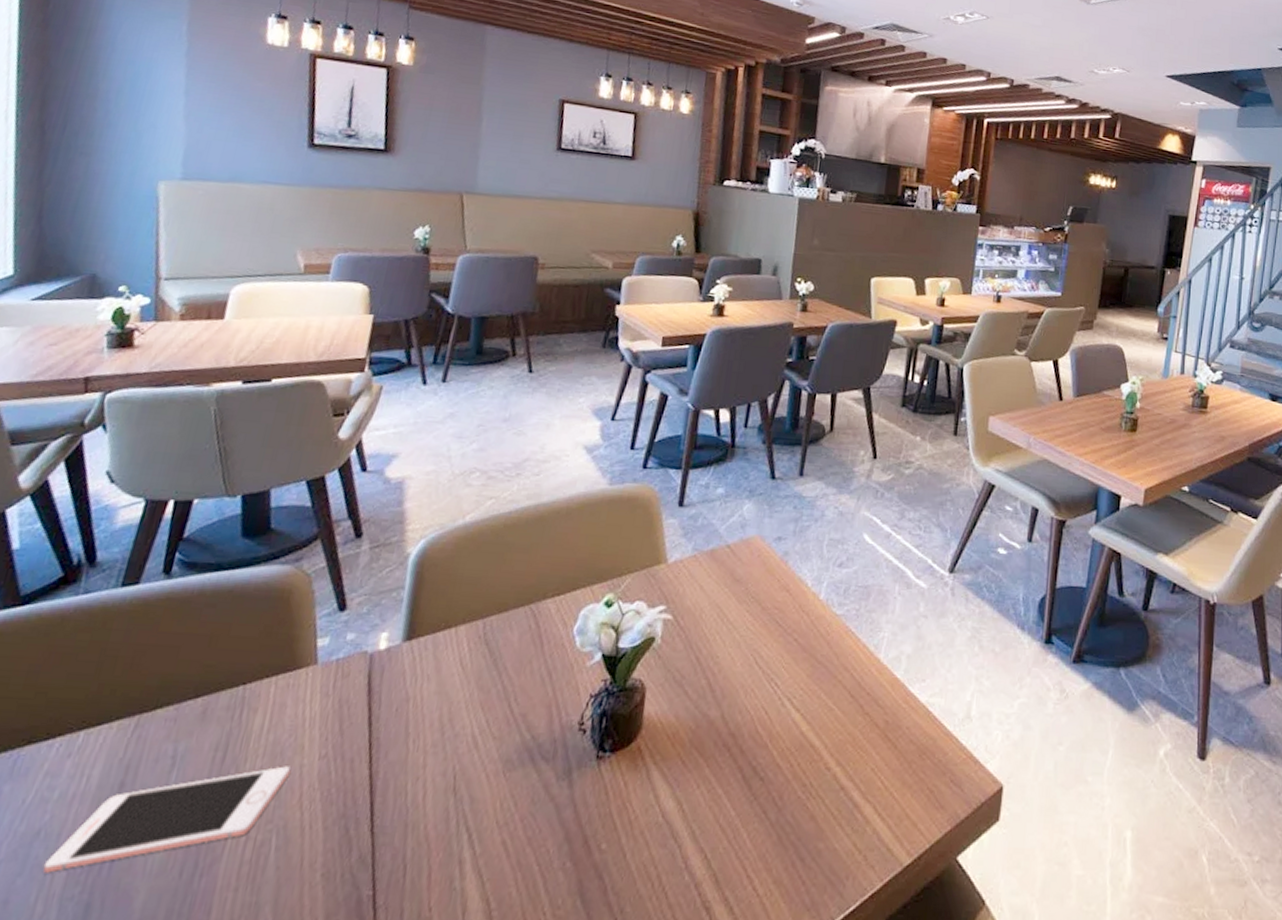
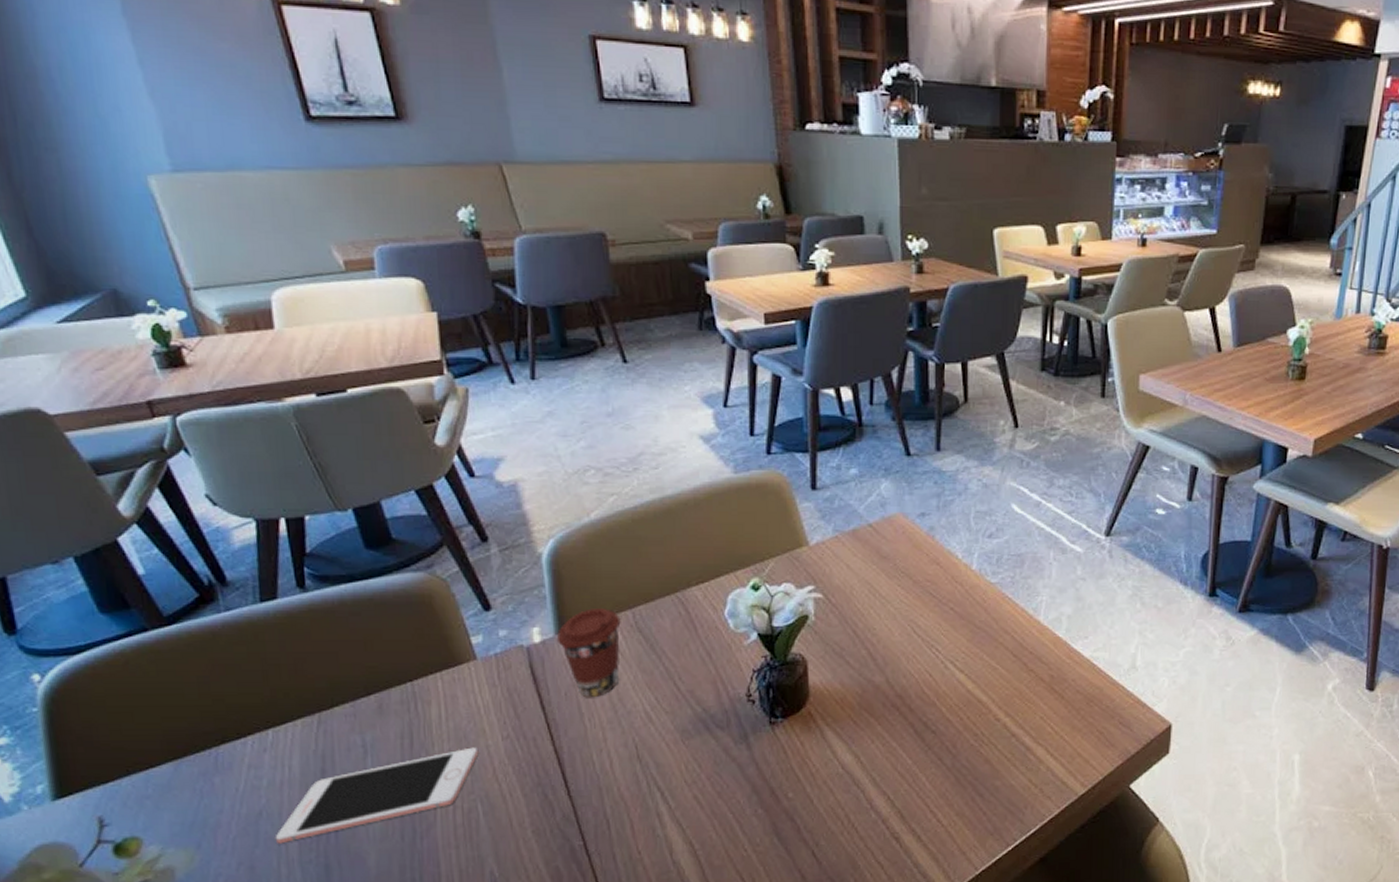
coffee cup: none [401,615,471,716] -> present [556,608,621,698]

